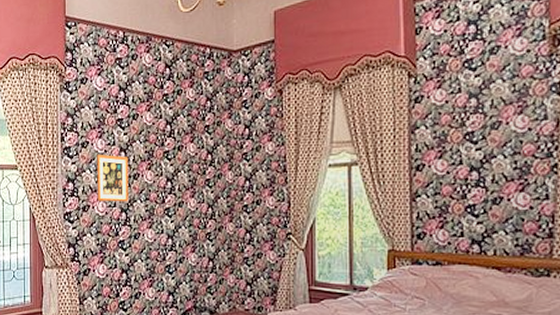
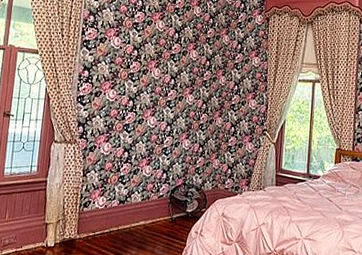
picture frame: present [97,154,129,202] -> none [109,49,140,92]

